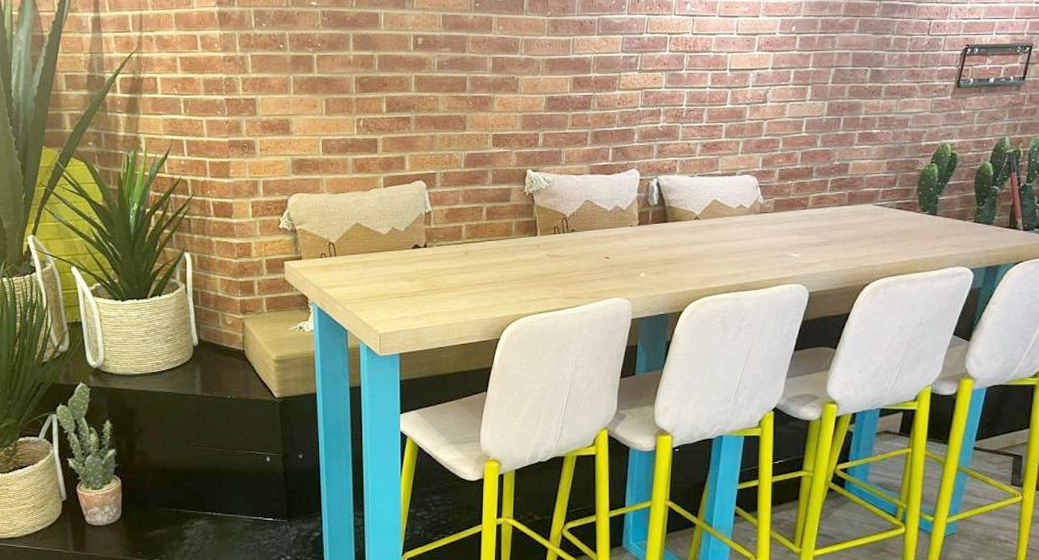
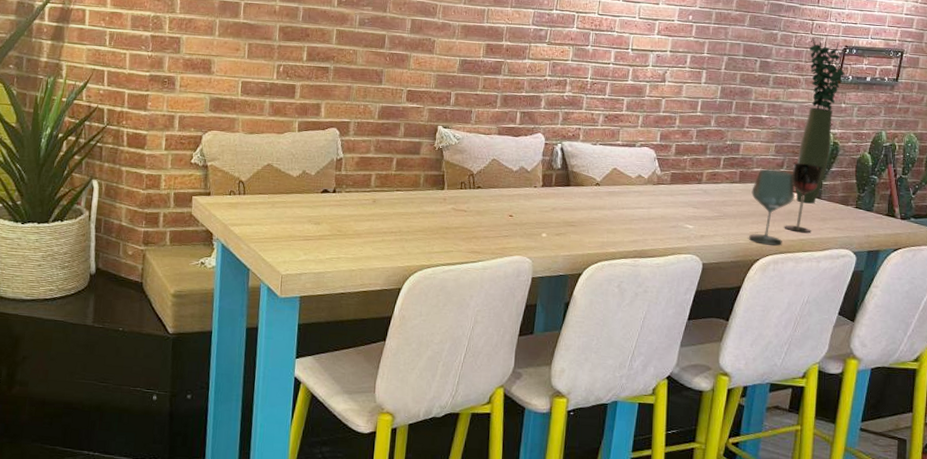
wine glass: none [858,188,909,268] -> present [749,169,796,245]
wineglass: none [896,179,939,253] -> present [784,163,823,233]
vase: none [908,39,966,221] -> present [795,38,845,204]

